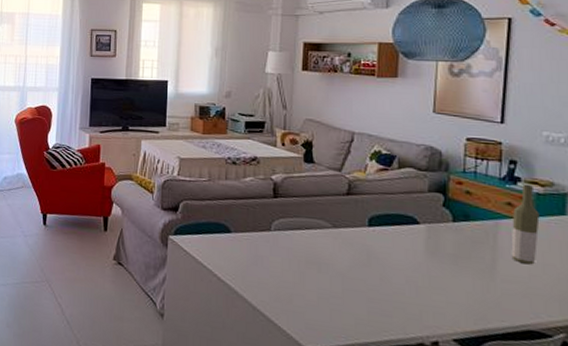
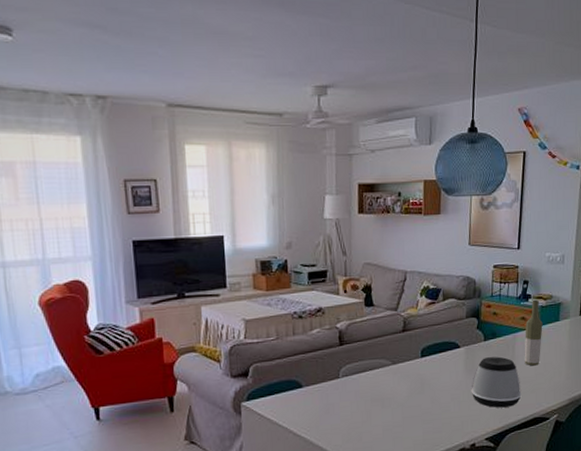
speaker: none [433,241,508,309] -> present [471,356,522,408]

